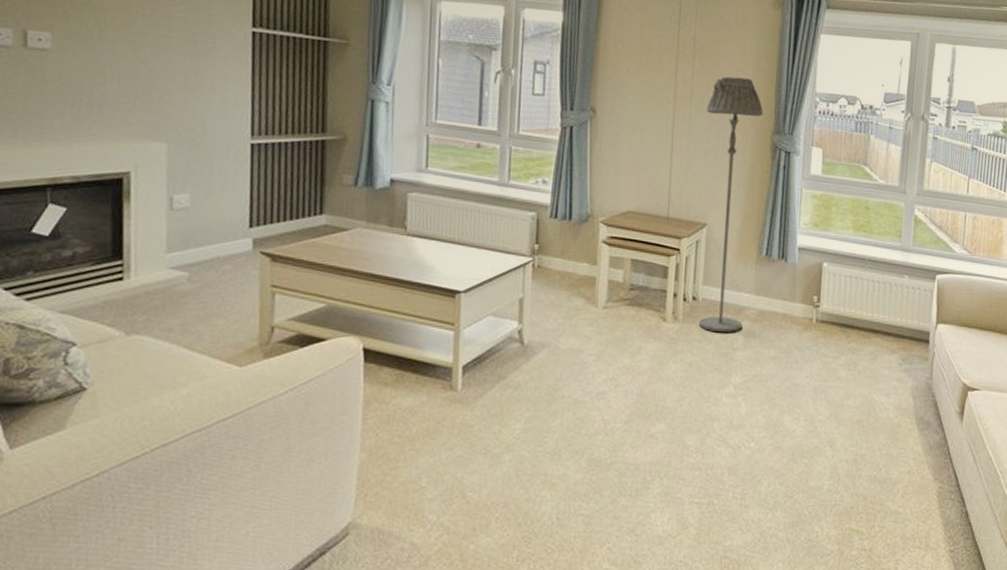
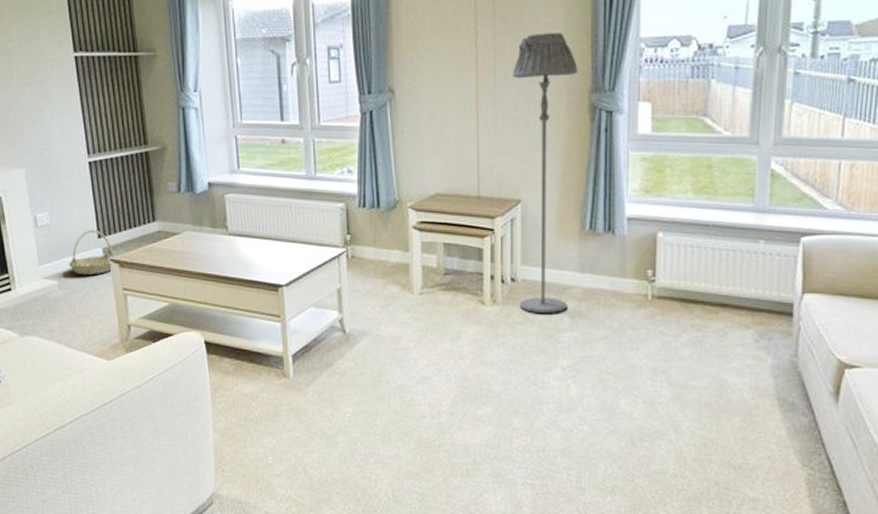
basket: none [205,217,270,268] -> present [68,229,117,275]

